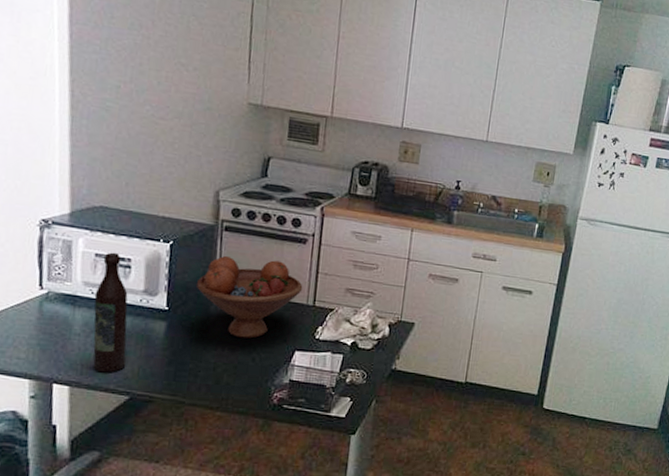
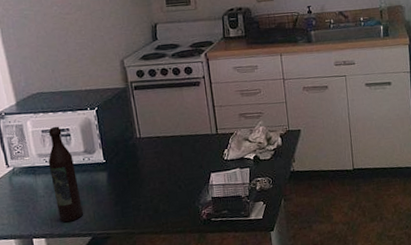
fruit bowl: present [196,255,303,339] -> none [122,104,205,172]

